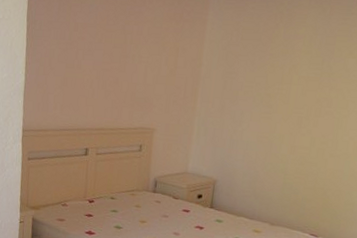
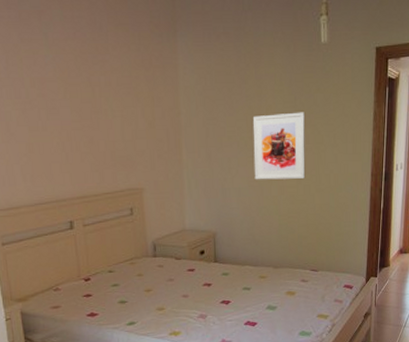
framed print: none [265,74,331,141] -> present [252,112,306,180]

